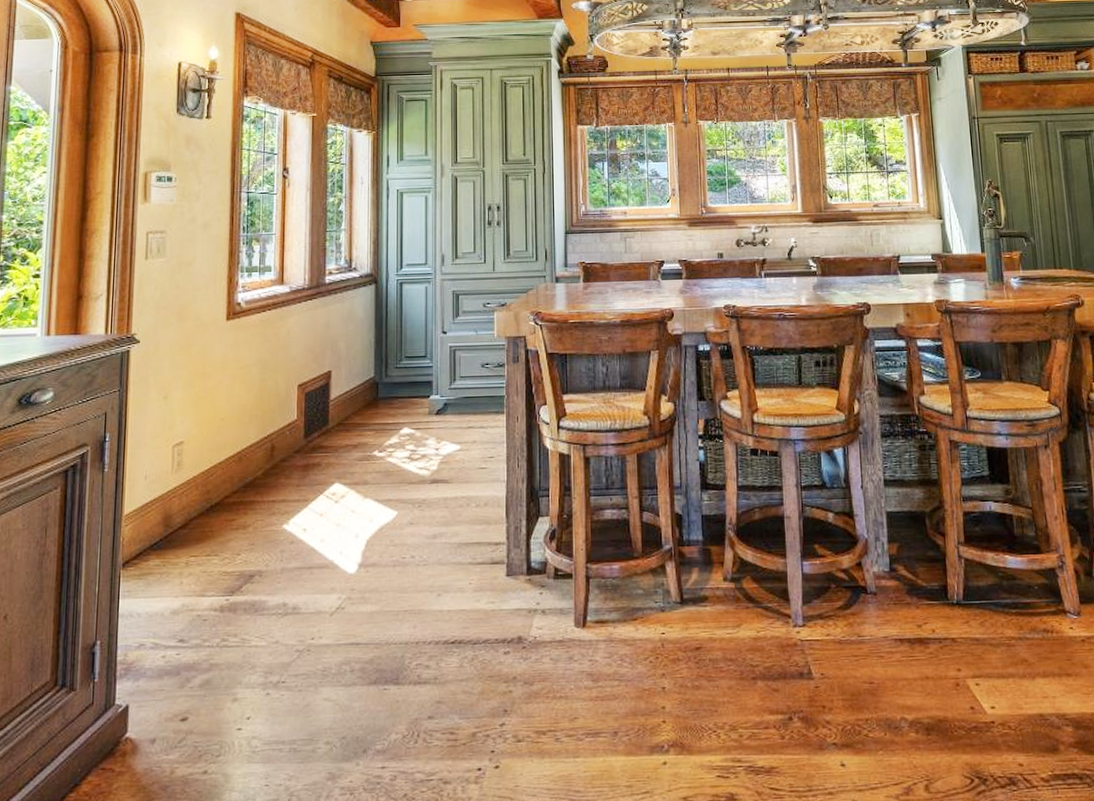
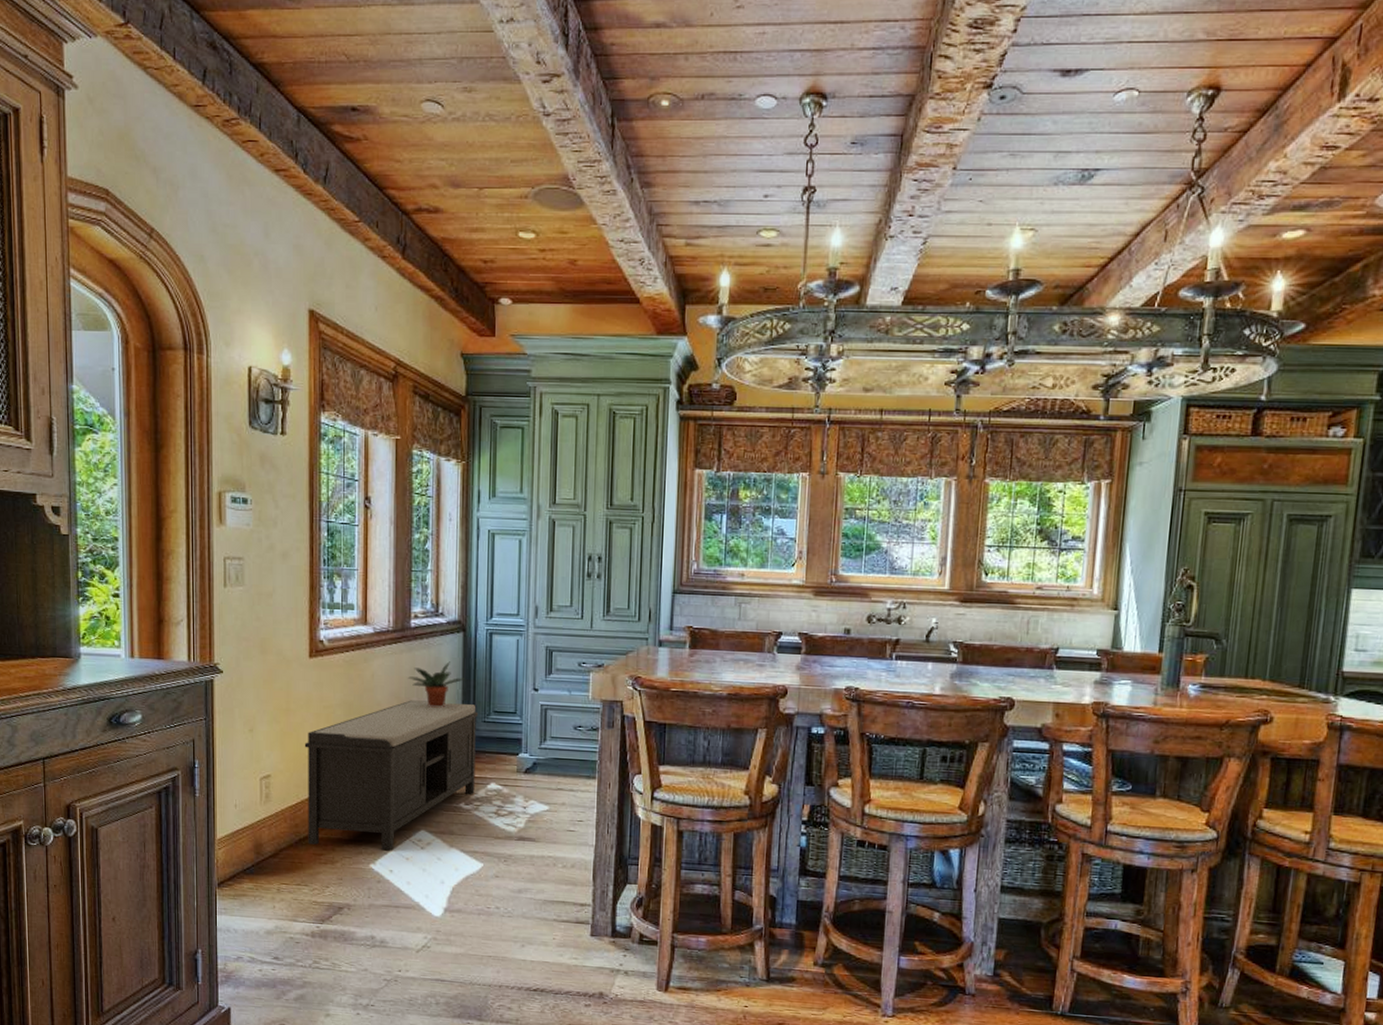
bench: none [219,352,391,510] -> present [304,700,479,851]
potted plant: none [322,313,378,359] -> present [407,661,465,708]

